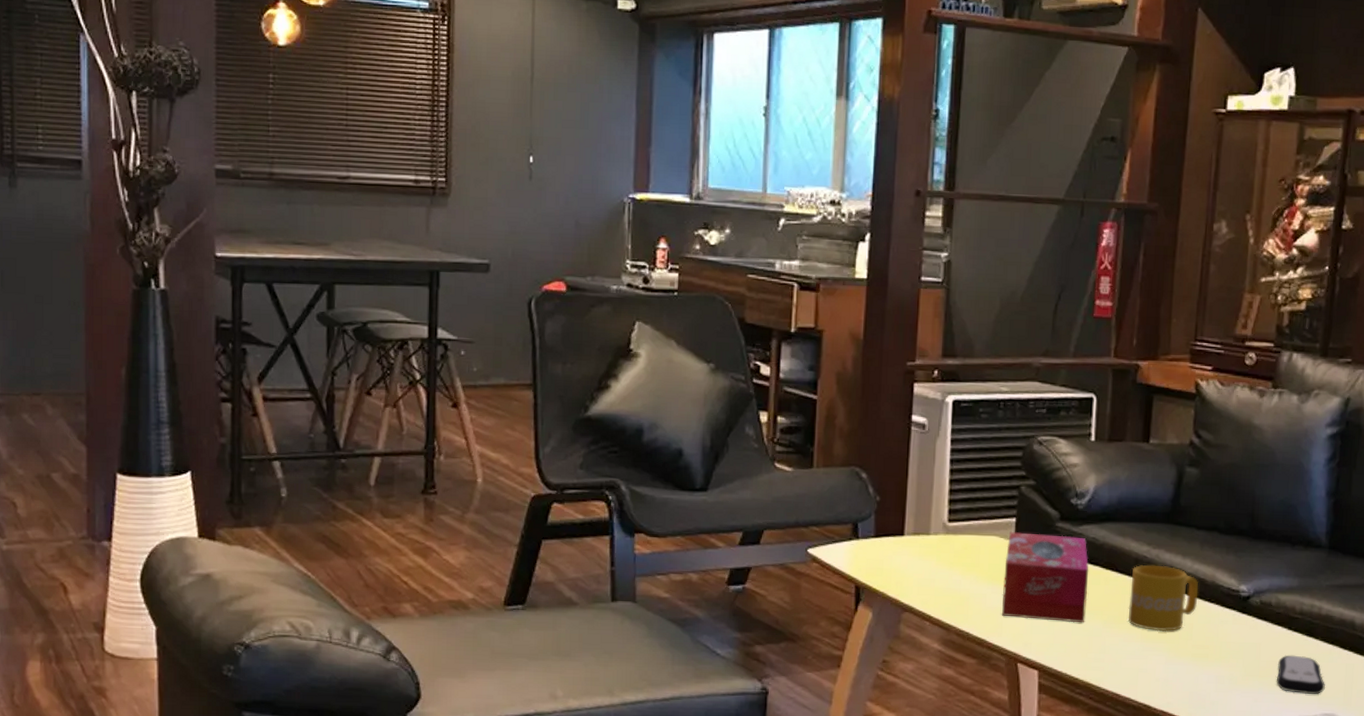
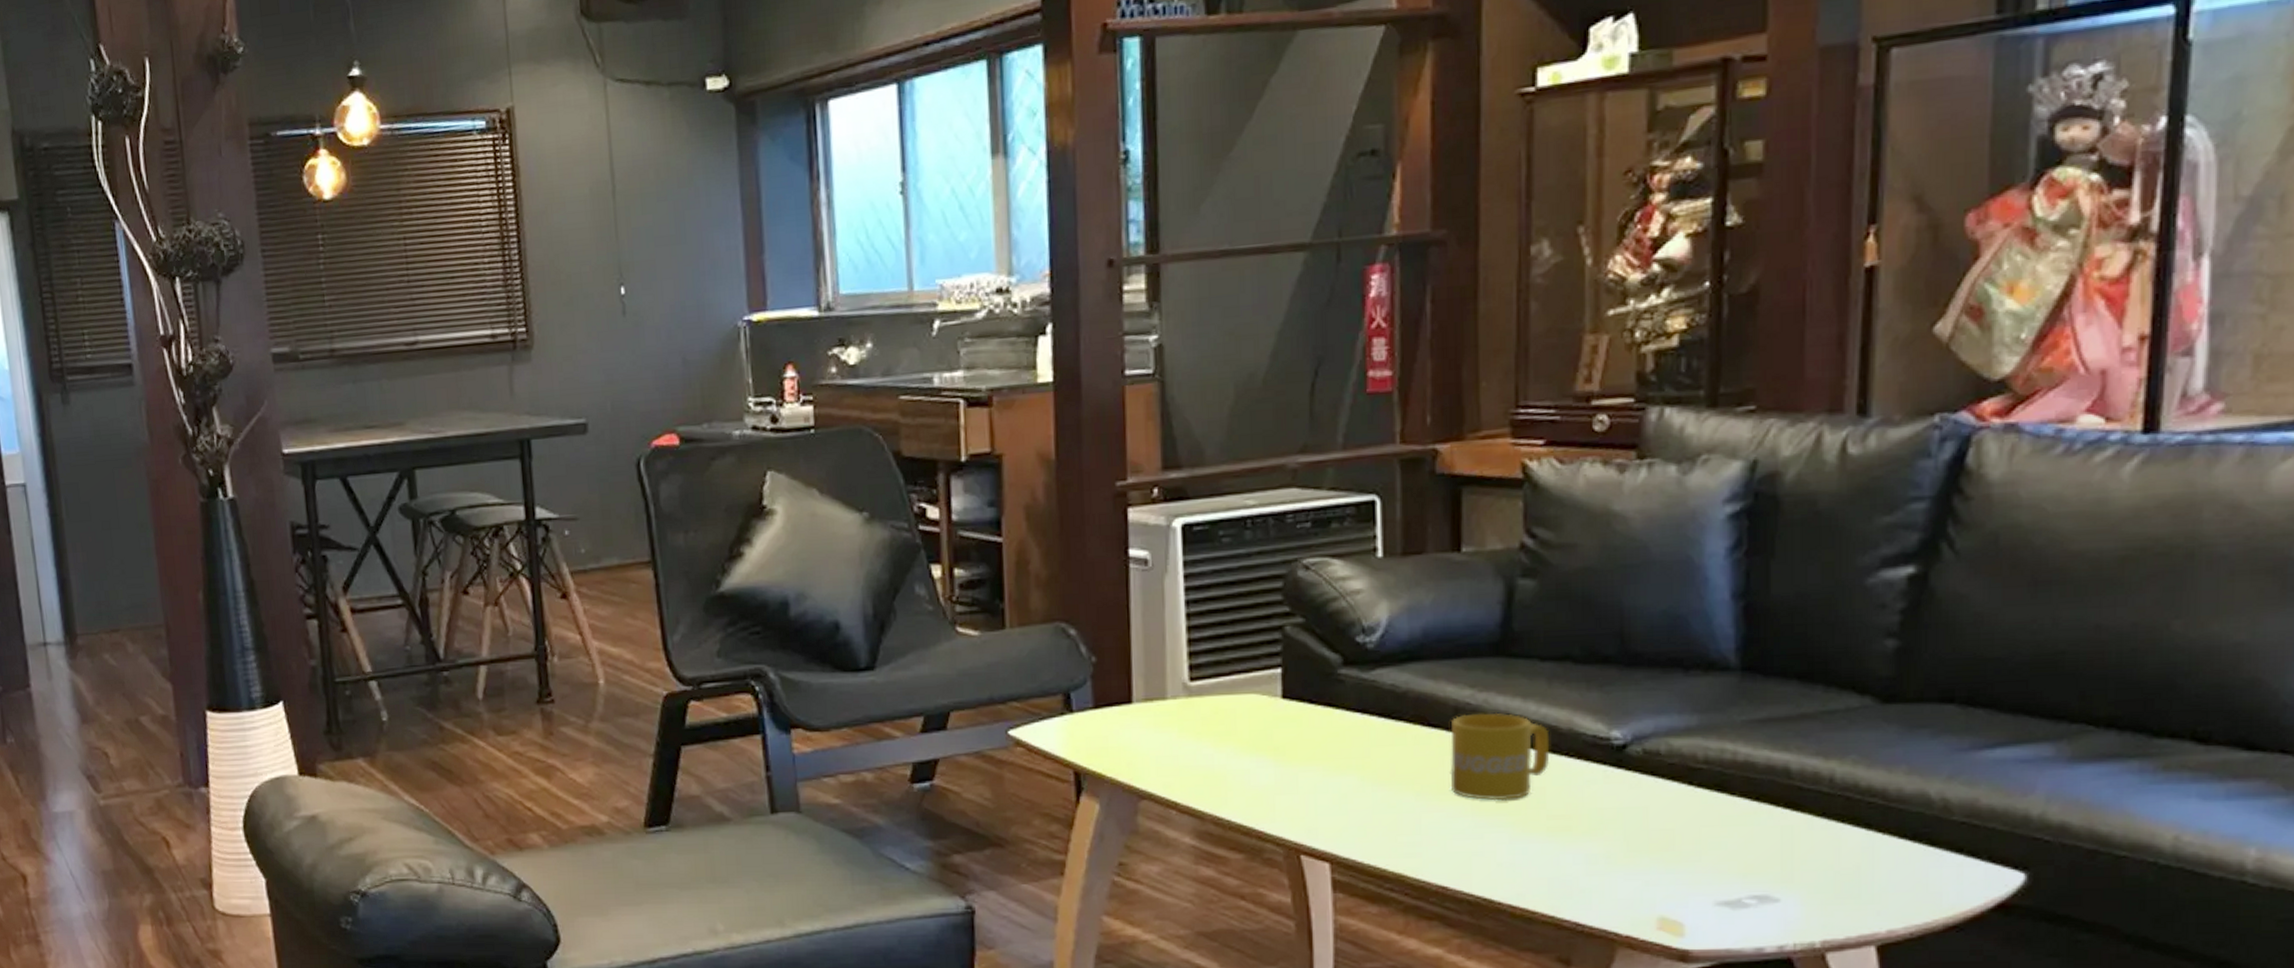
tissue box: present [1002,532,1089,623] -> none [1271,685,1391,798]
remote control: present [1276,655,1326,694] -> none [1675,819,1752,871]

